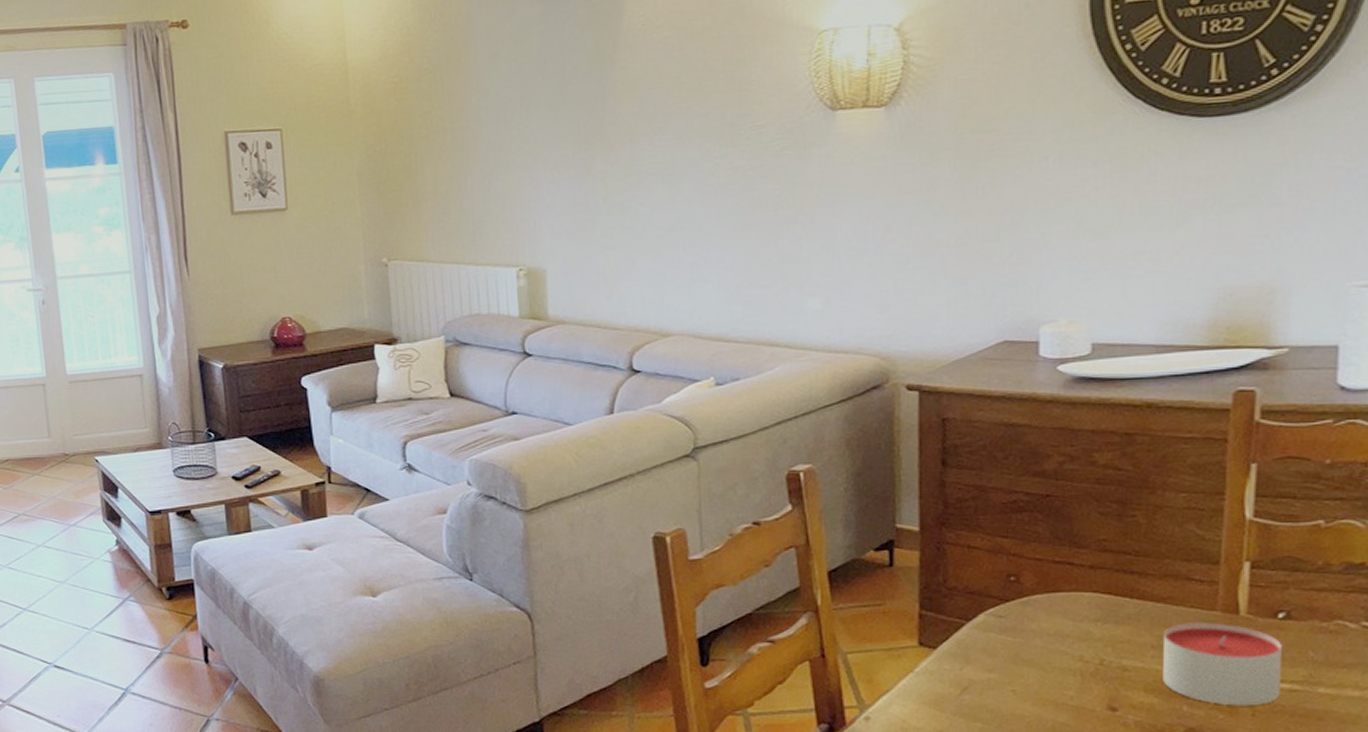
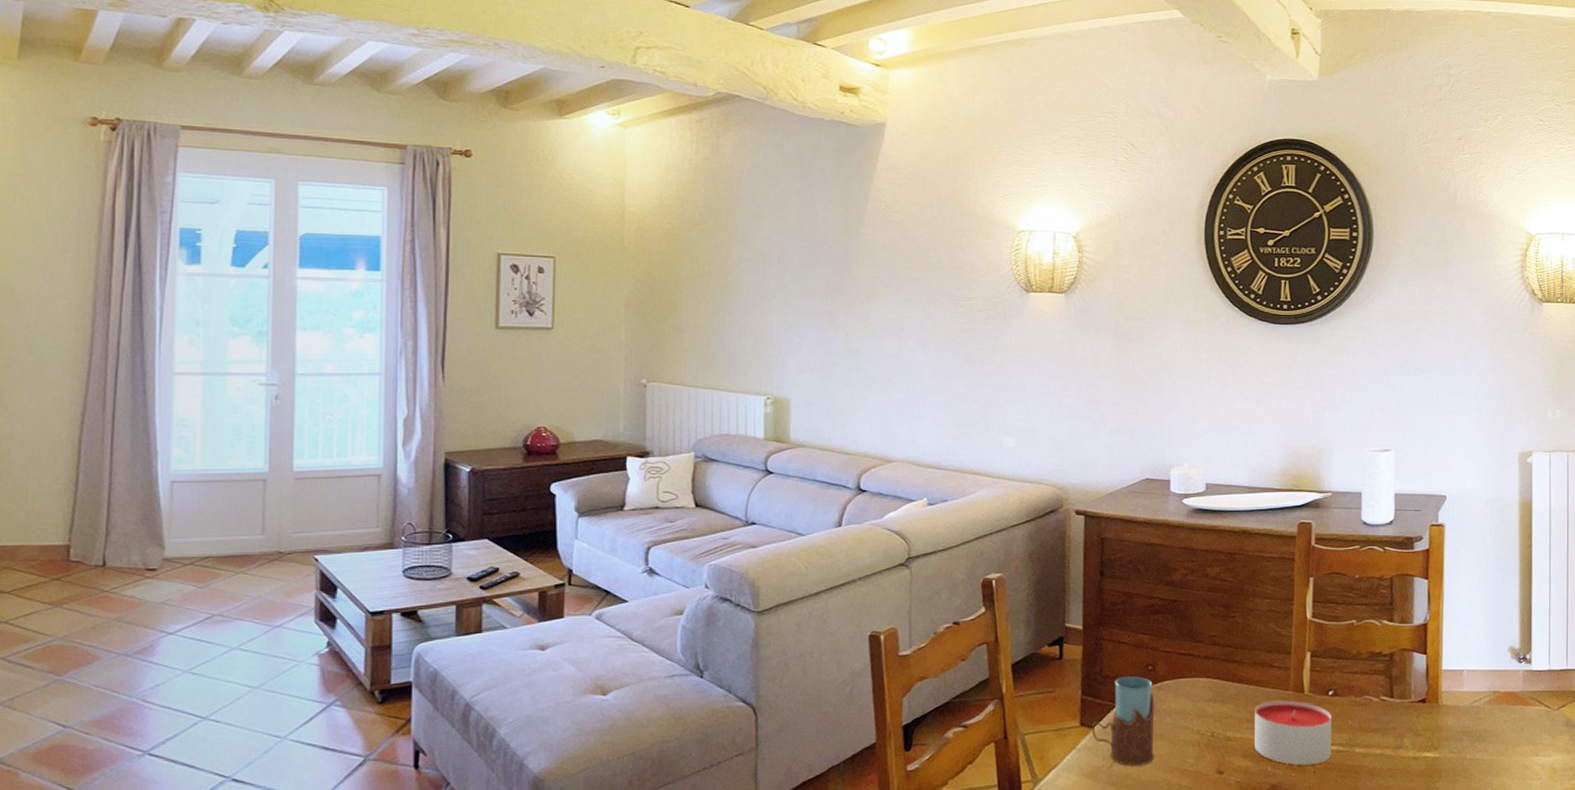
drinking glass: none [934,589,1019,696] -> present [1092,676,1155,766]

